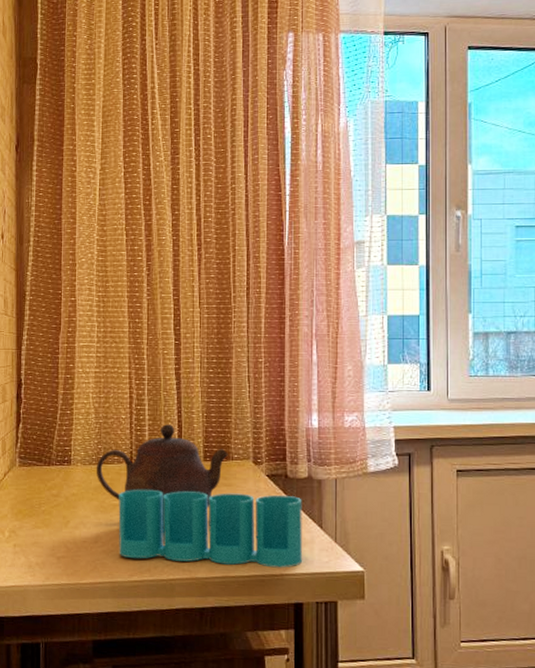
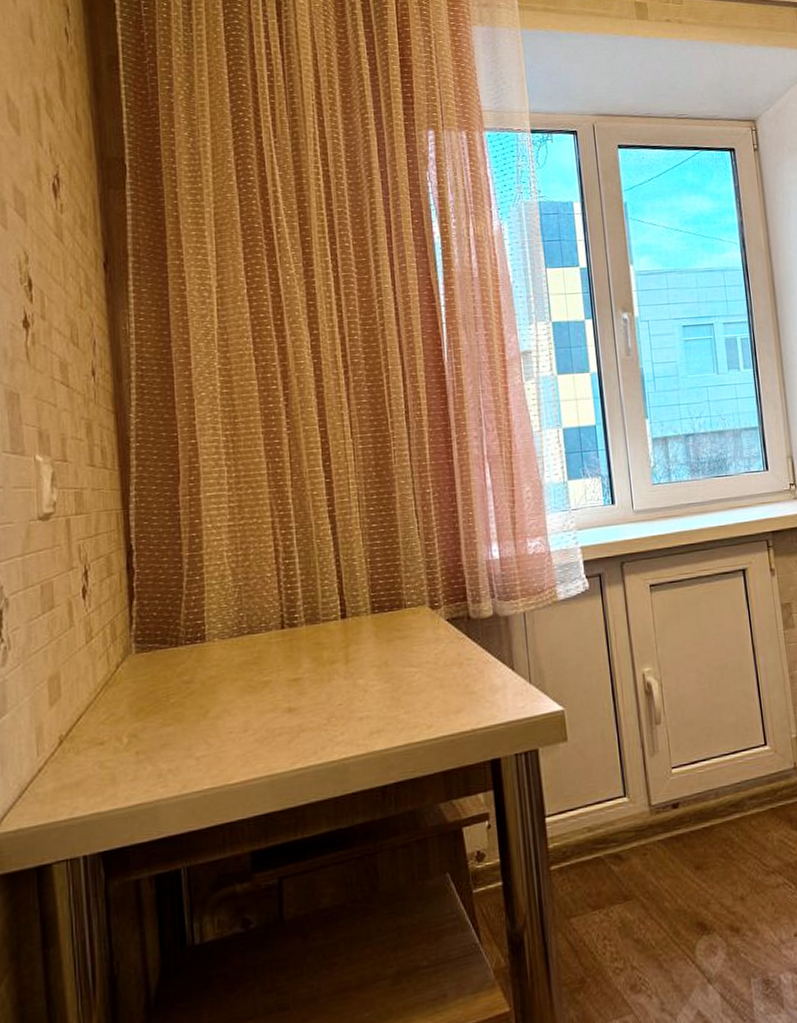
teapot: present [96,424,228,530] -> none [238,576,400,703]
pen holder: present [118,489,302,568] -> none [270,638,495,743]

